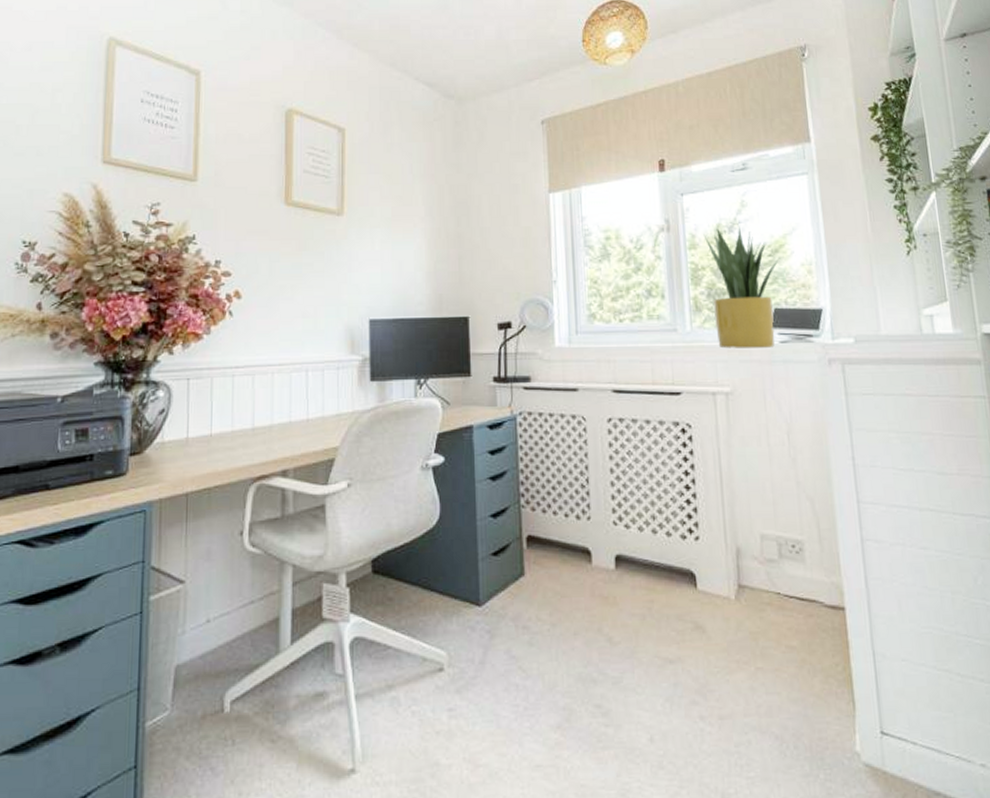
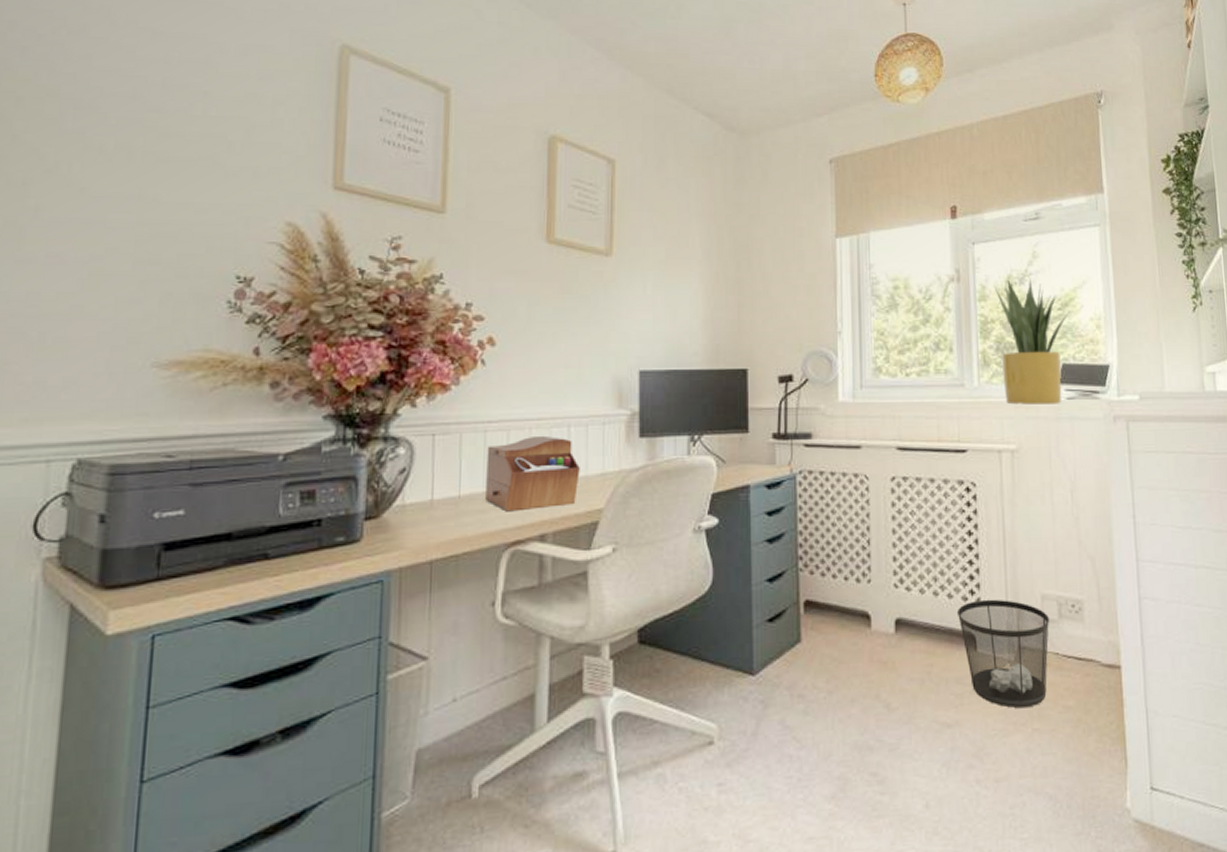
sewing box: none [234,379,317,449] -> present [485,435,580,512]
waste bin: none [675,538,770,647] -> present [956,599,1050,709]

